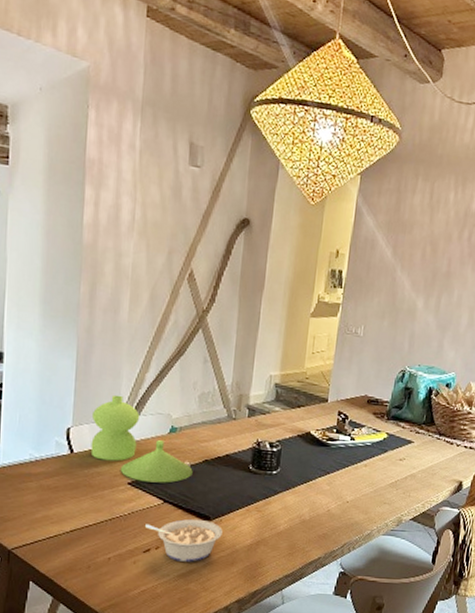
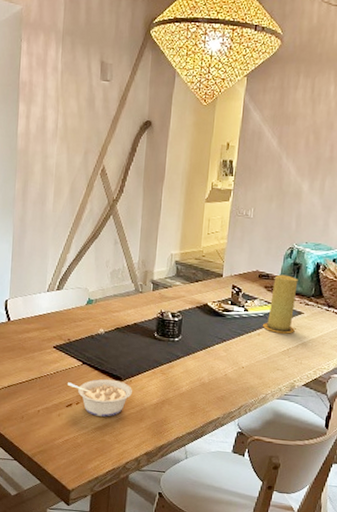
vase: present [90,394,193,483] -> none [23,272,107,348]
candle: none [370,400,409,465] -> present [263,274,298,334]

